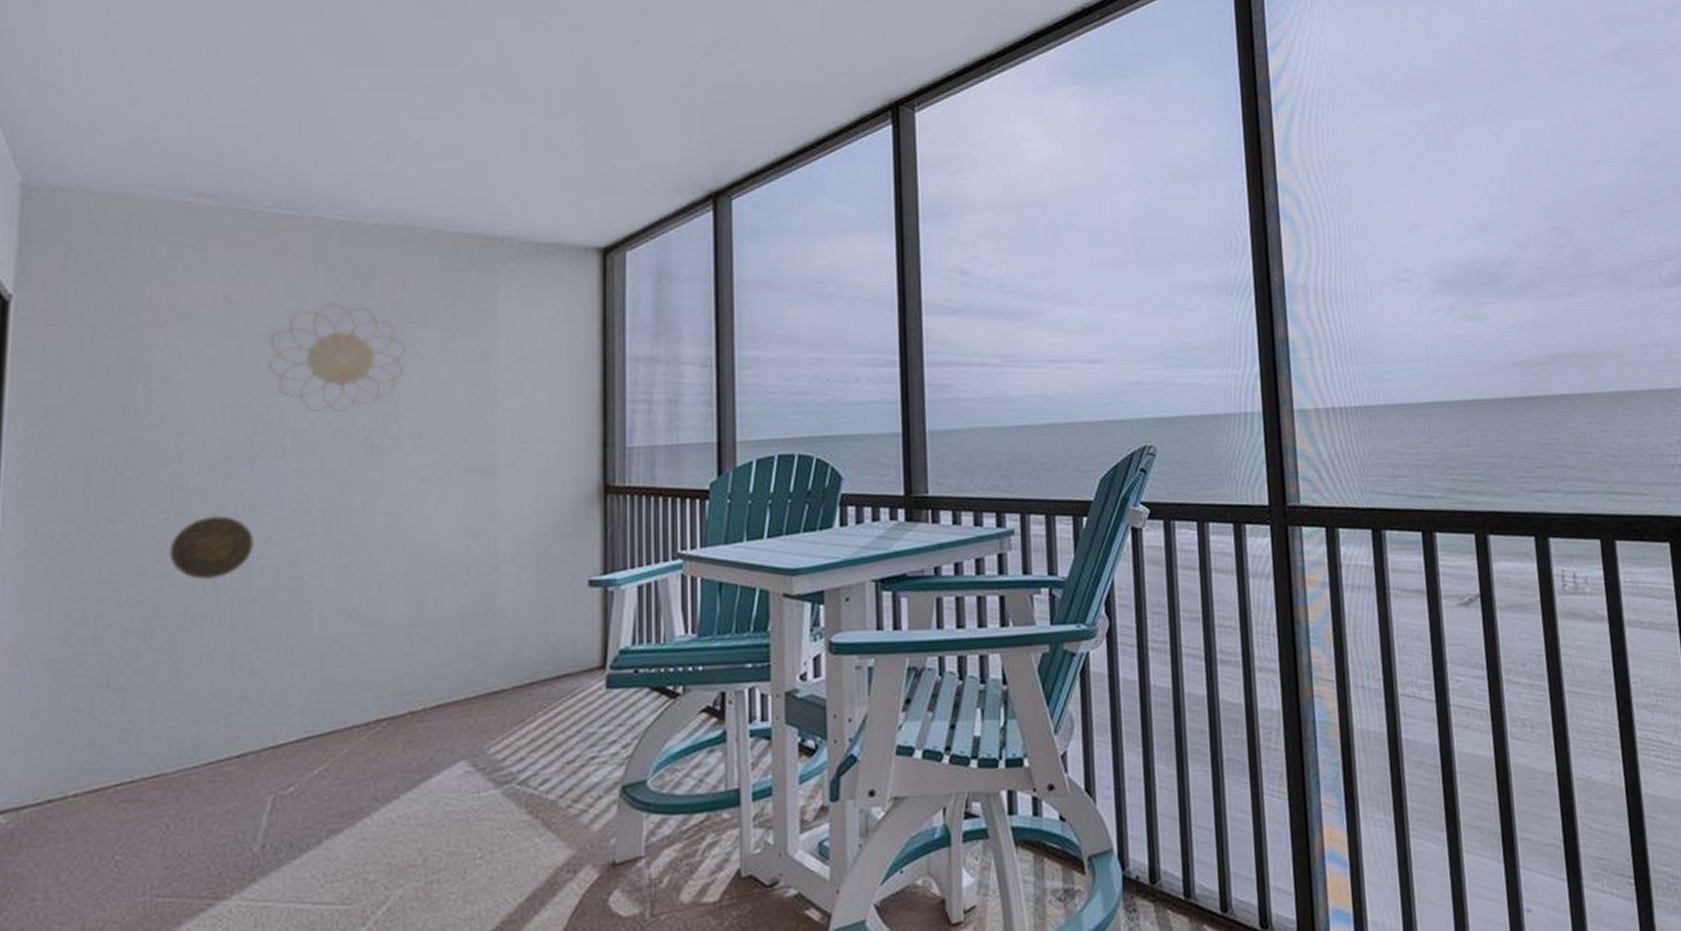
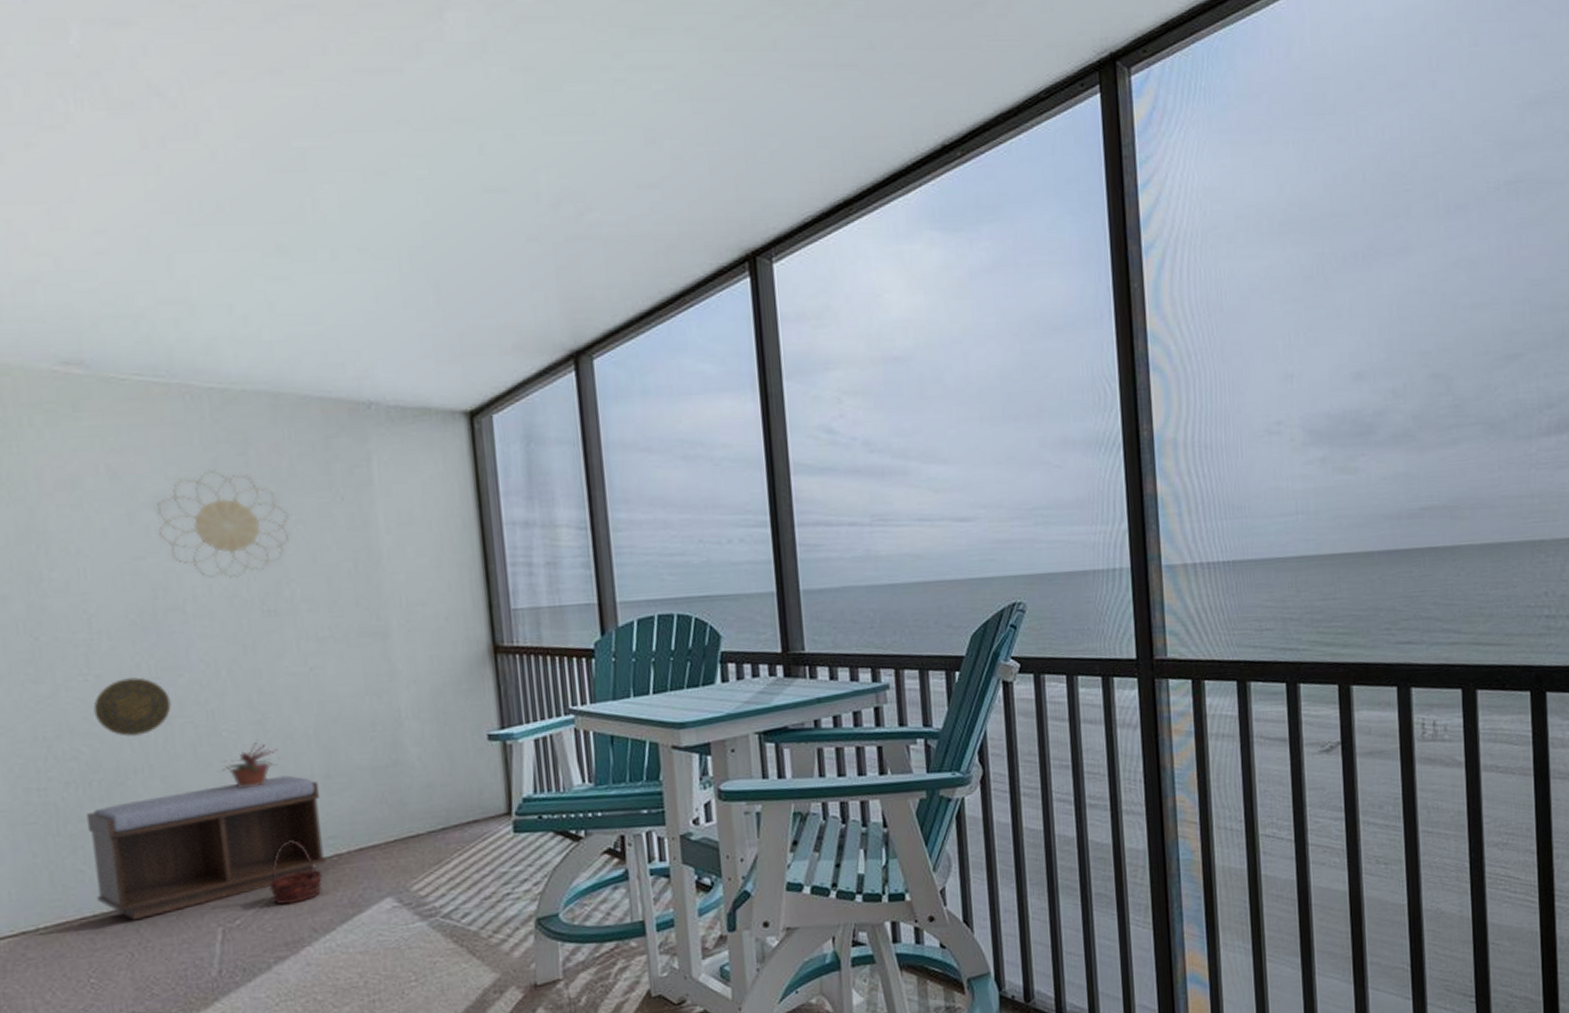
bench: none [137,623,401,787] -> present [85,775,328,921]
potted plant: none [298,587,362,638] -> present [221,742,279,789]
basket: none [331,696,392,769] -> present [268,840,323,904]

